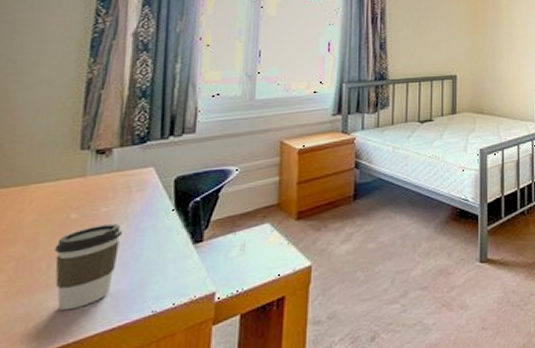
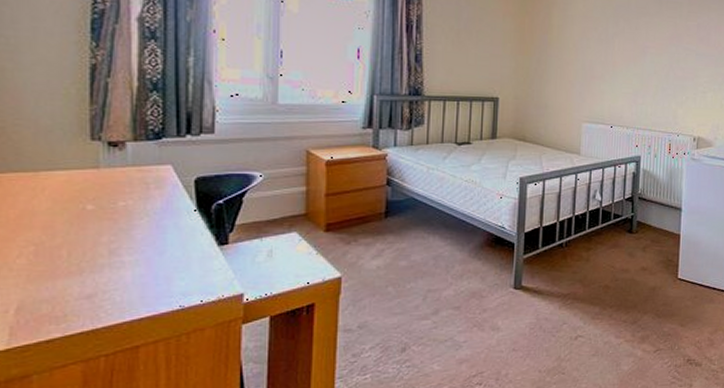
coffee cup: present [55,223,122,311] -> none [74,218,143,298]

